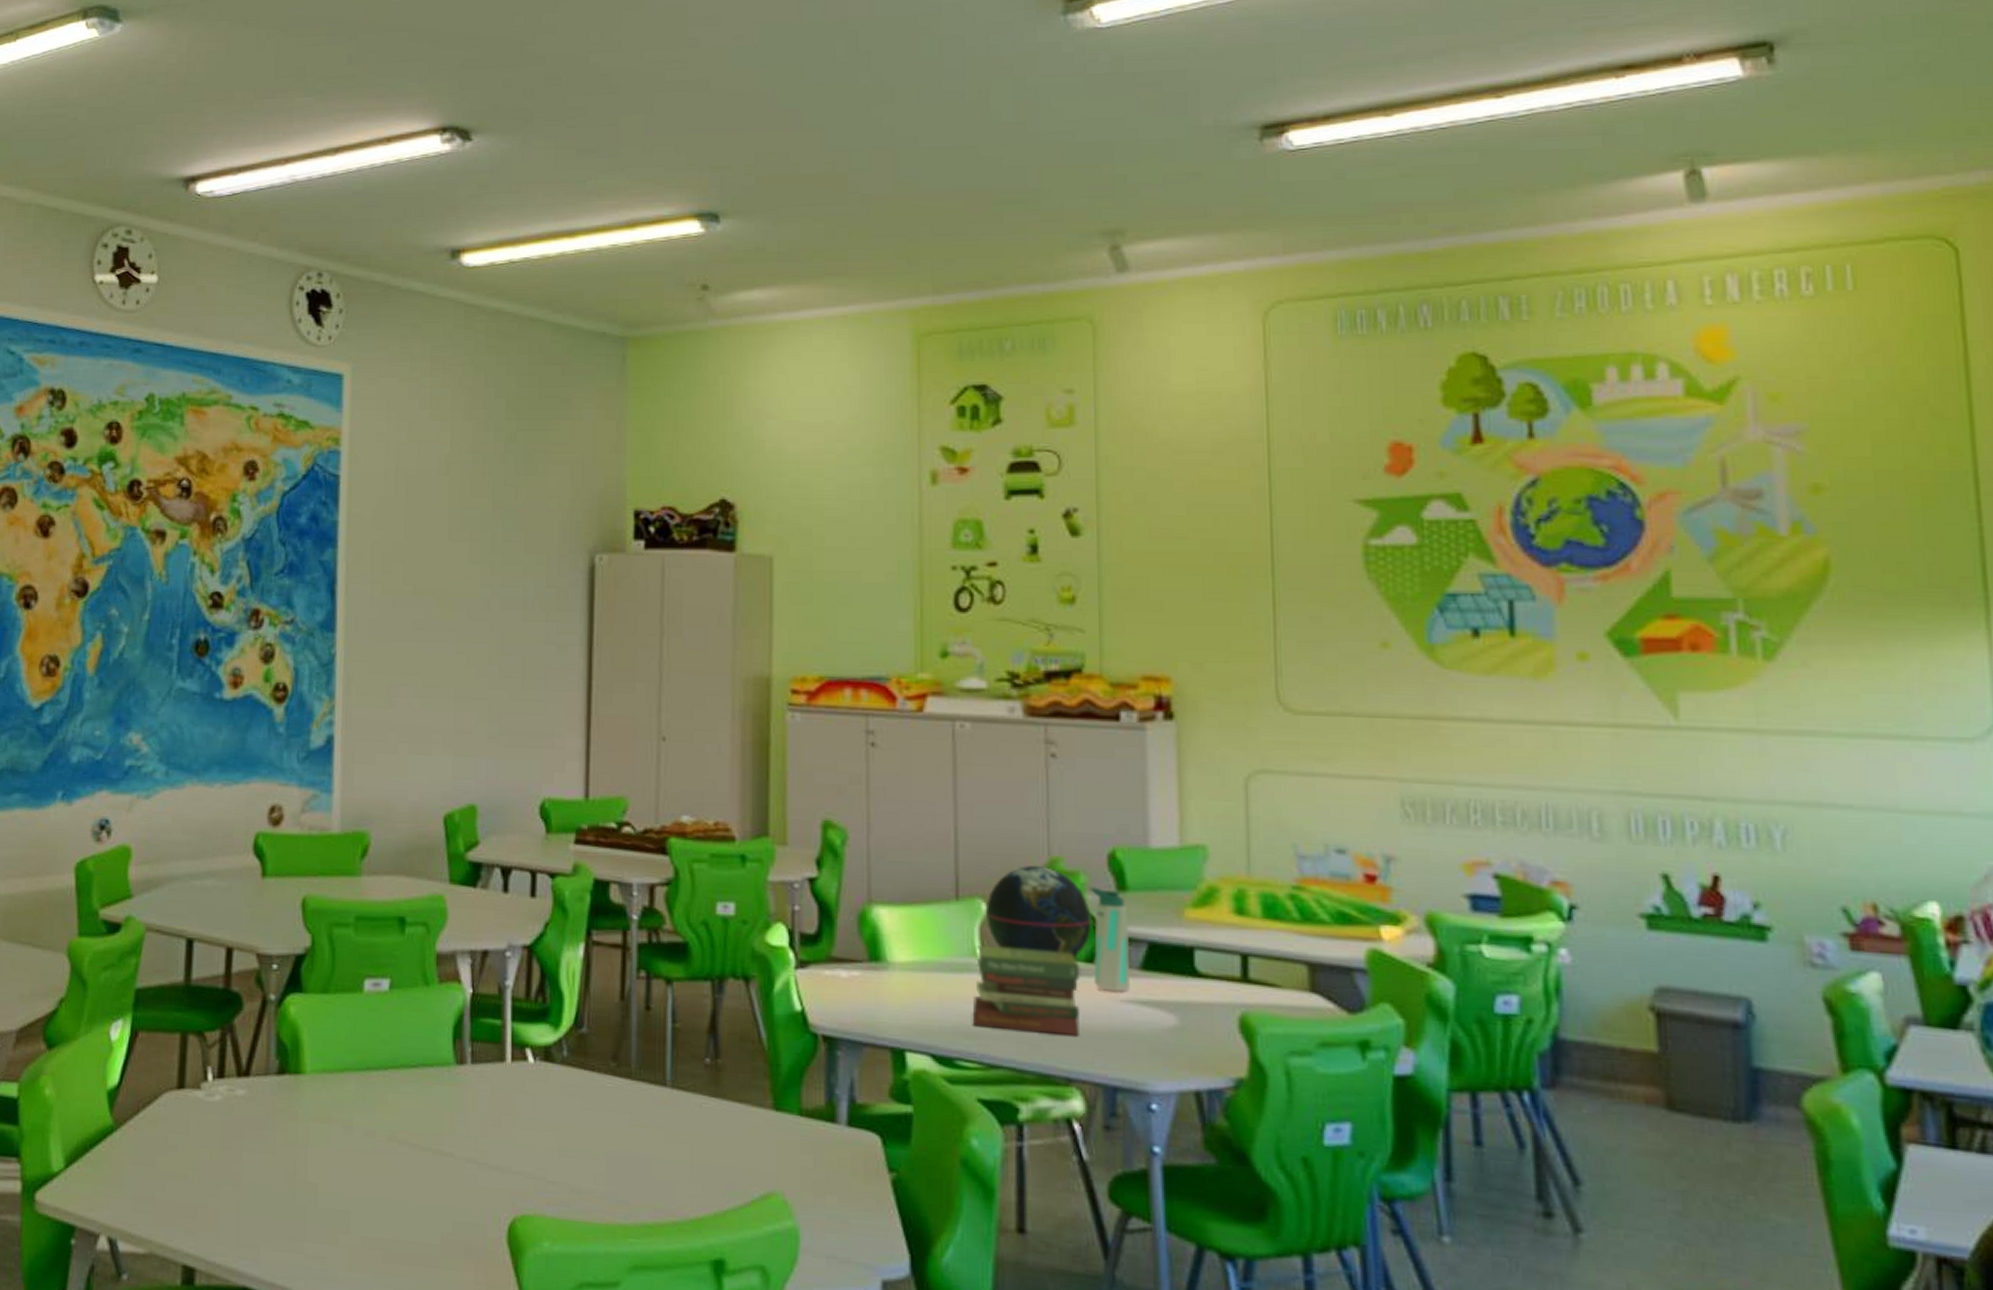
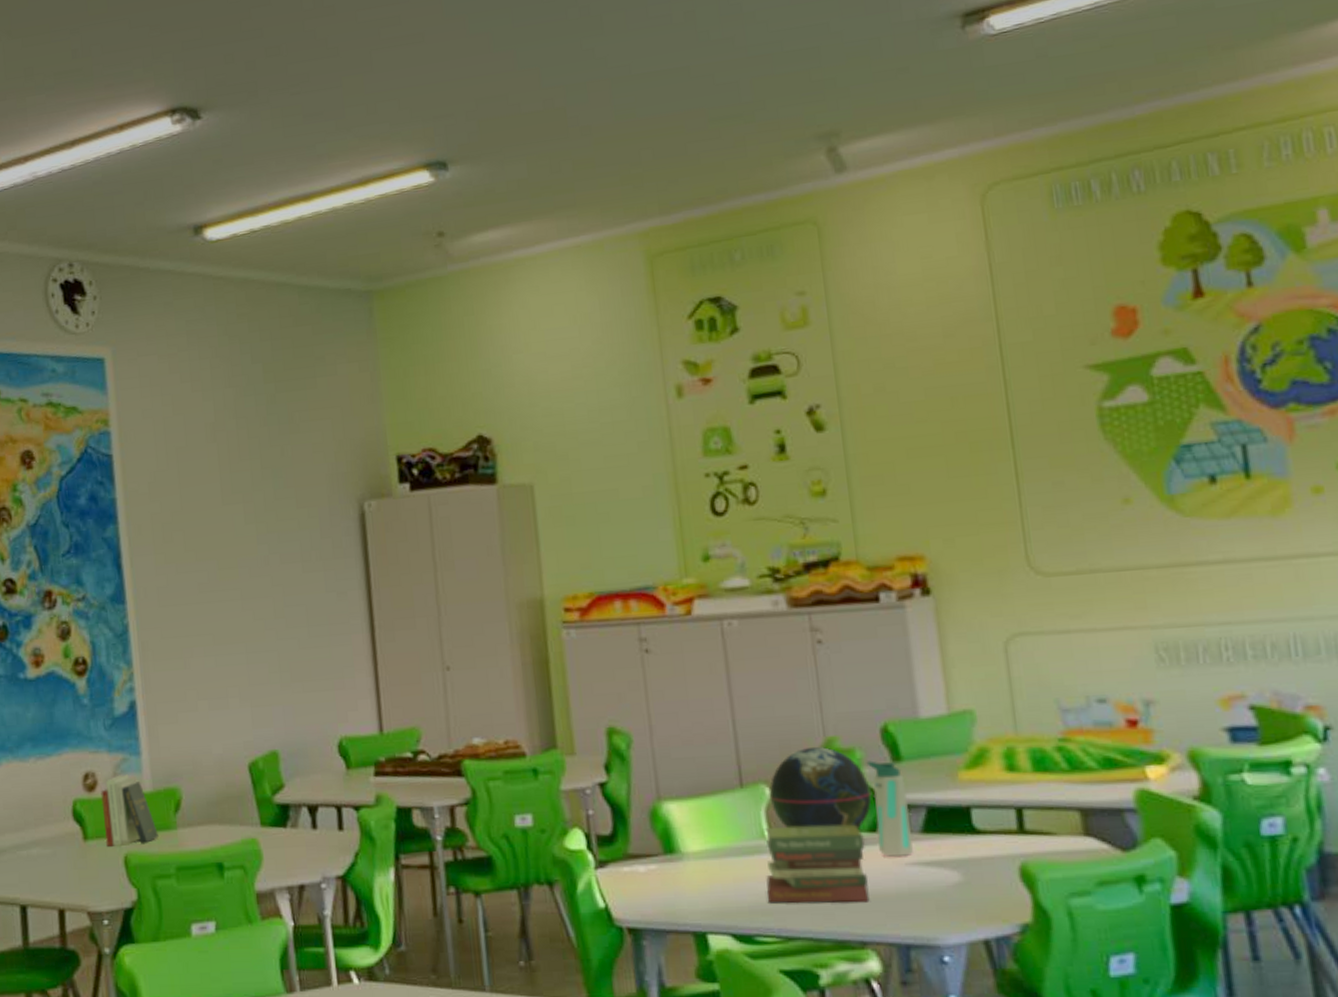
books: none [285,812,342,889] -> present [101,774,160,848]

